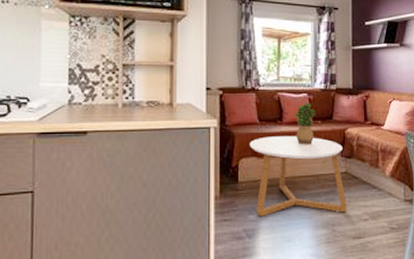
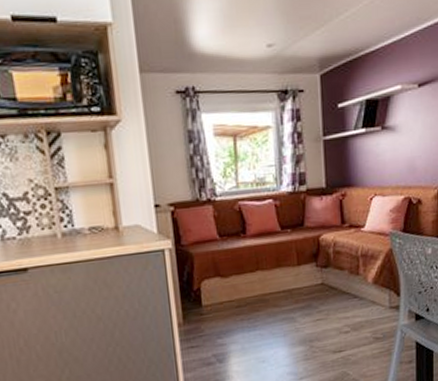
coffee table: present [249,136,347,217] -> none [210,248,325,340]
potted plant: present [295,103,316,145] -> none [259,210,285,259]

